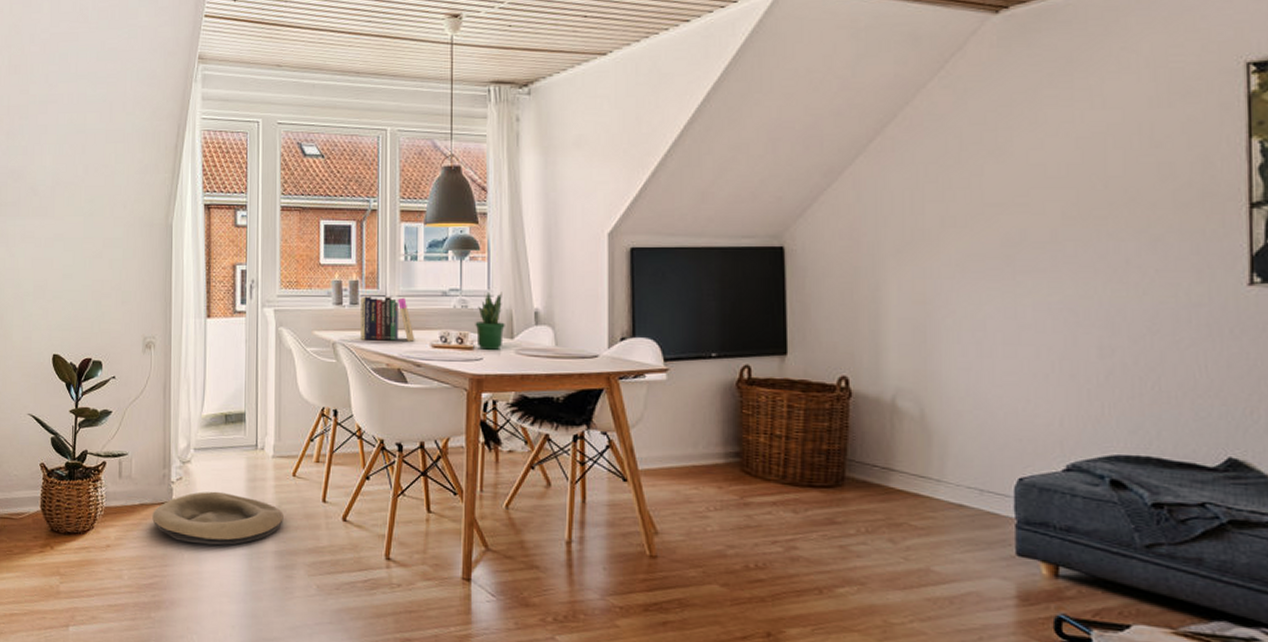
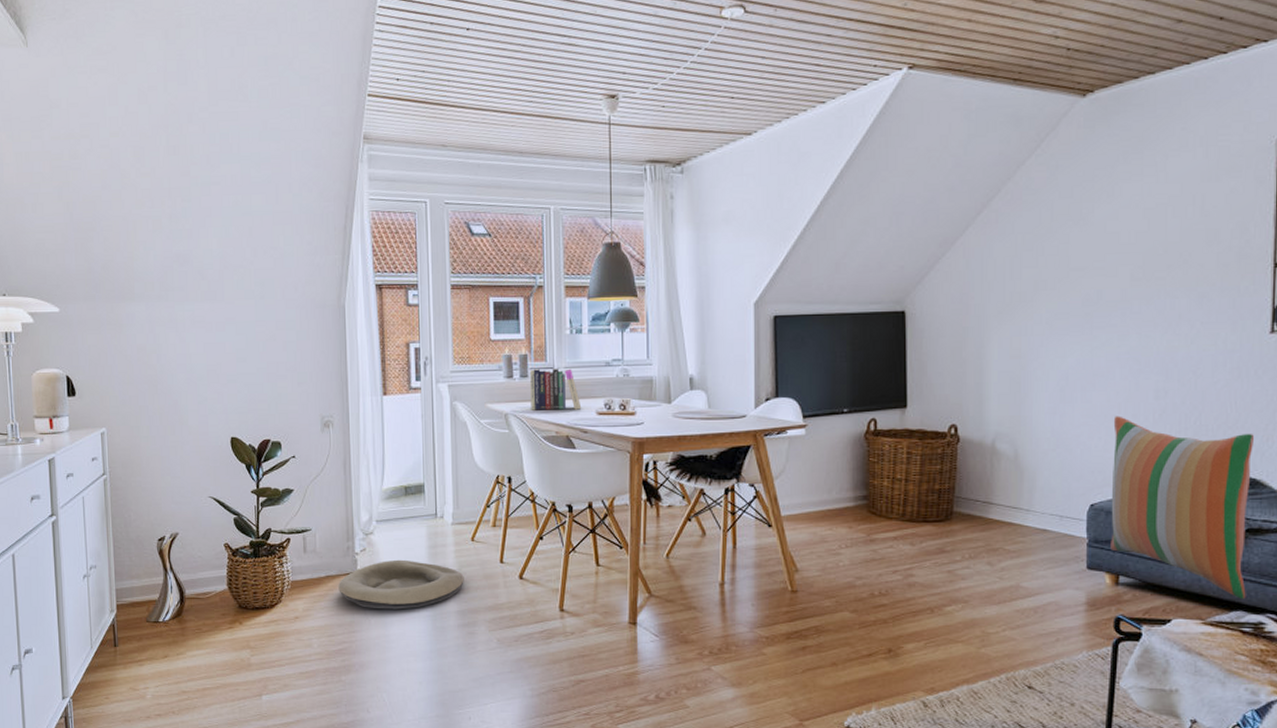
planter: present [475,291,505,350] -> none [636,360,663,414]
pillow: none [1045,375,1233,607] -> present [1110,416,1254,599]

